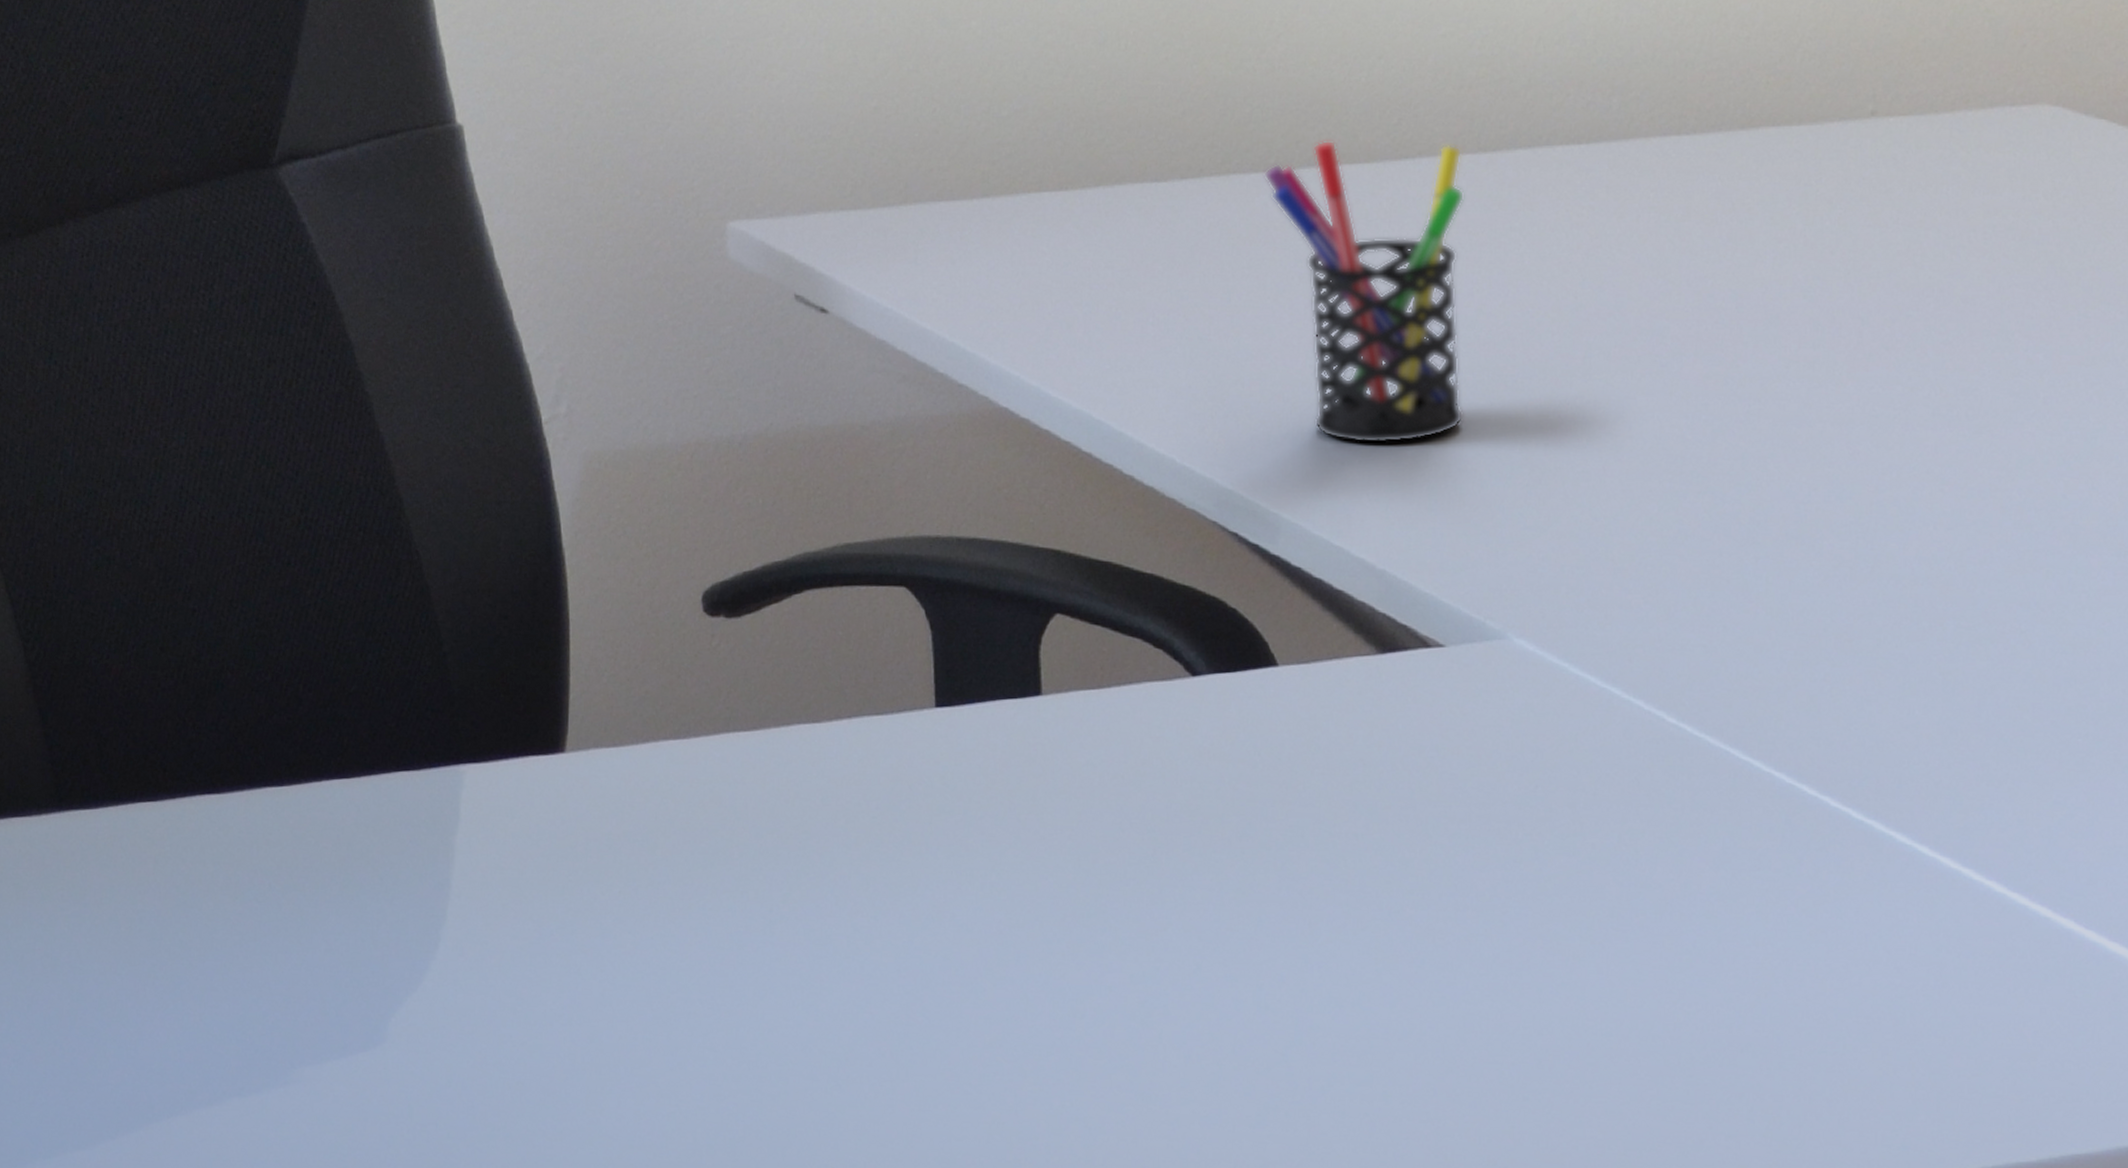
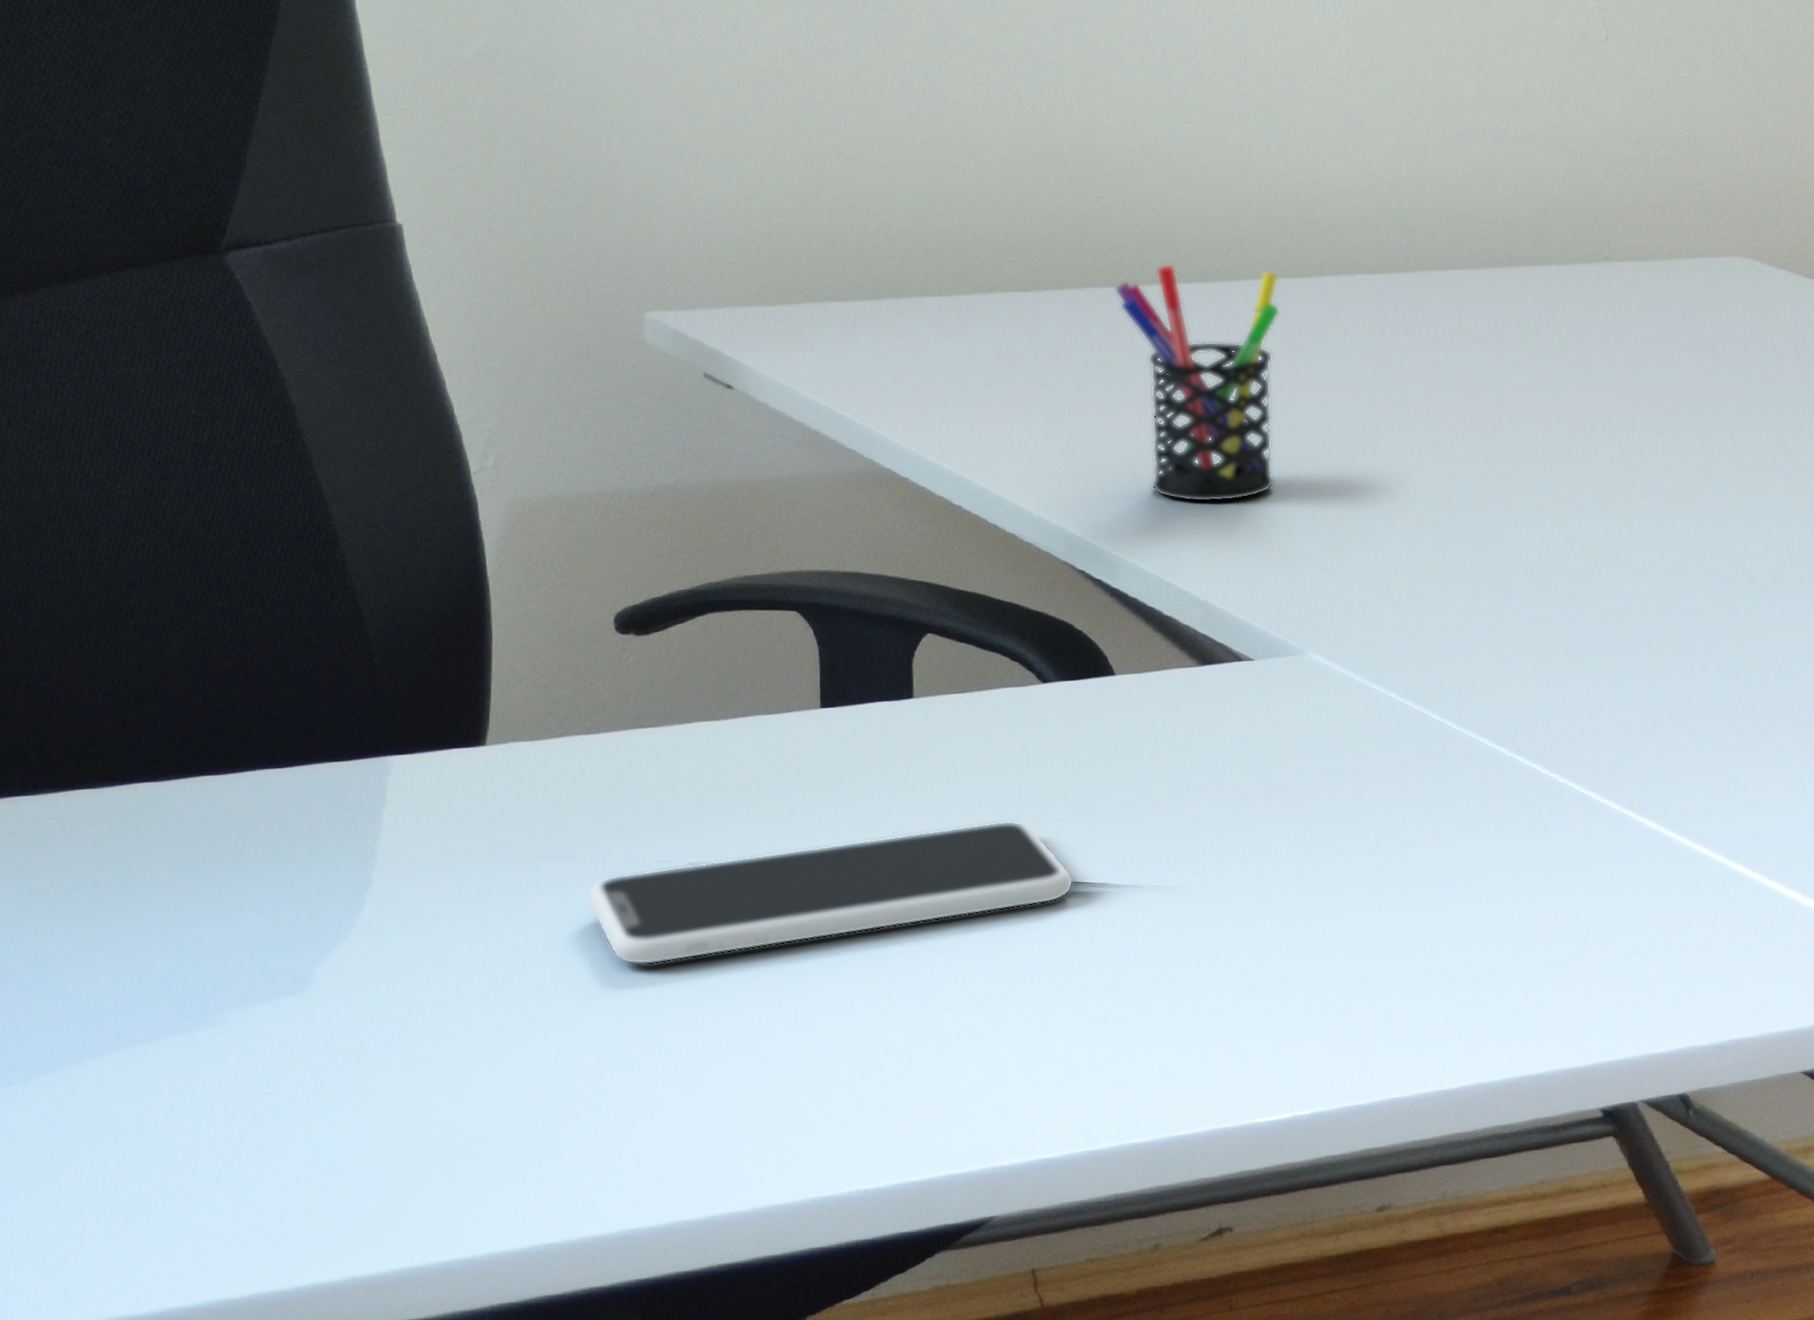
smartphone: none [679,850,1235,1024] -> present [587,820,1074,965]

